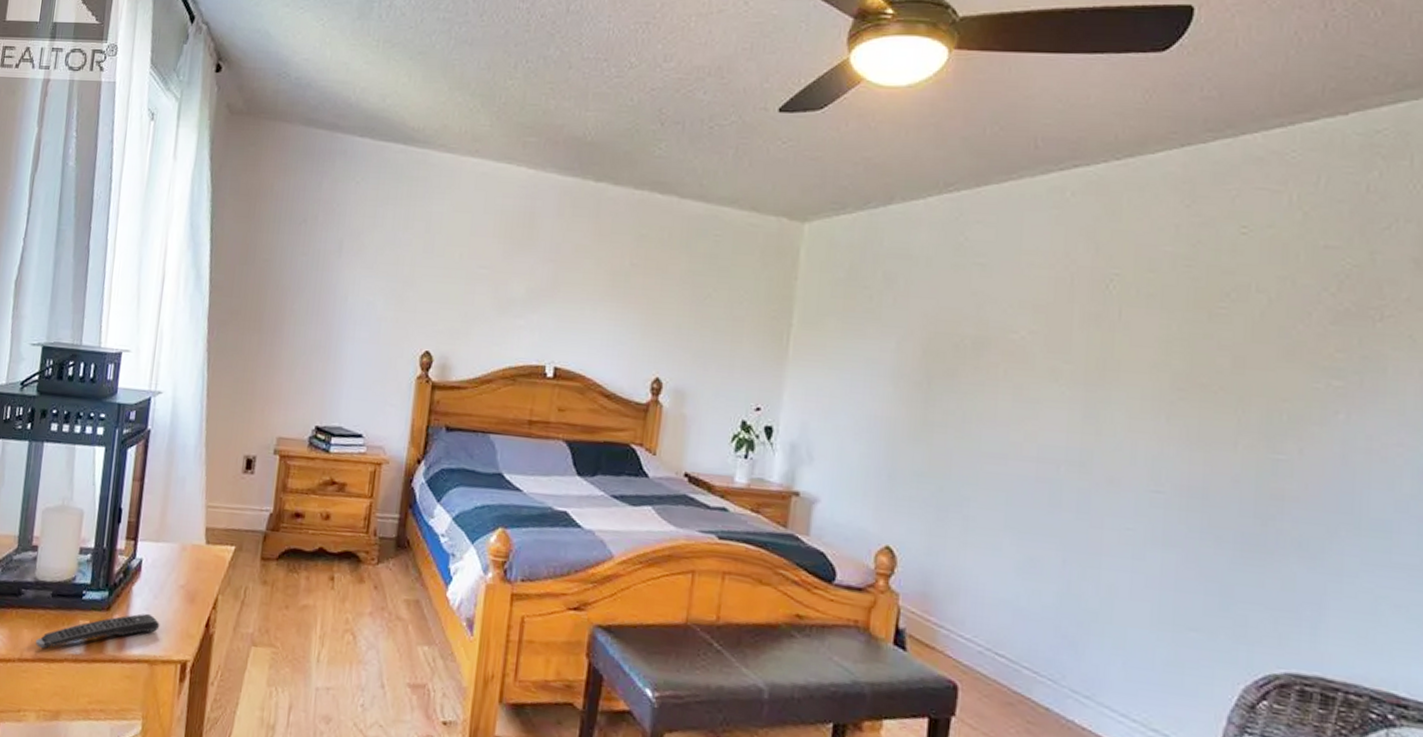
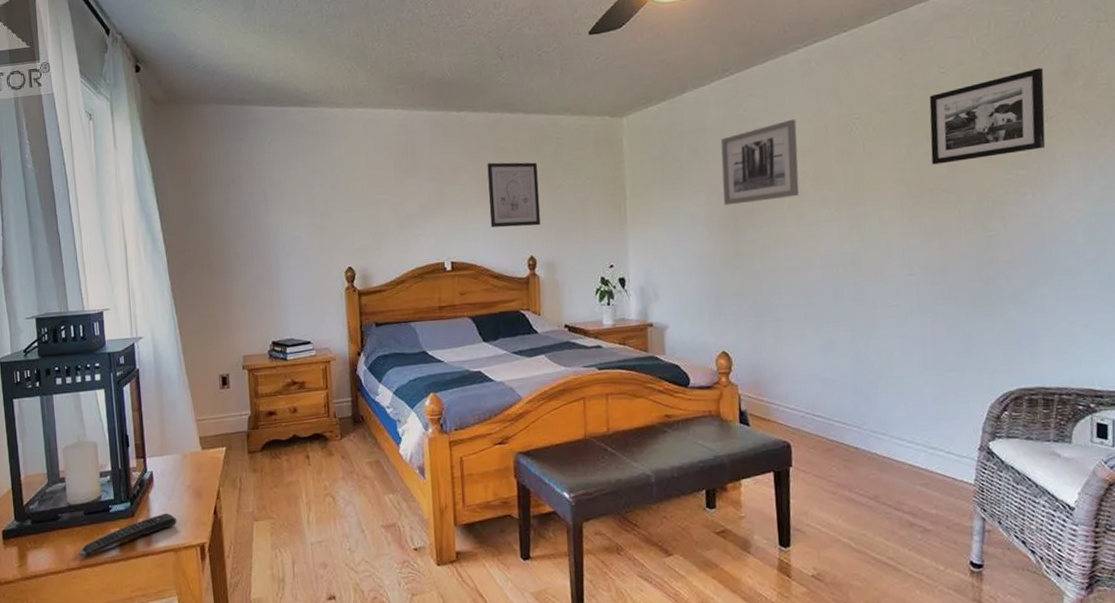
wall art: none [612,251,684,341] -> present [487,162,541,228]
wall art: none [919,260,1033,362] -> present [720,119,799,206]
picture frame: none [1211,248,1387,357] -> present [929,68,1046,165]

